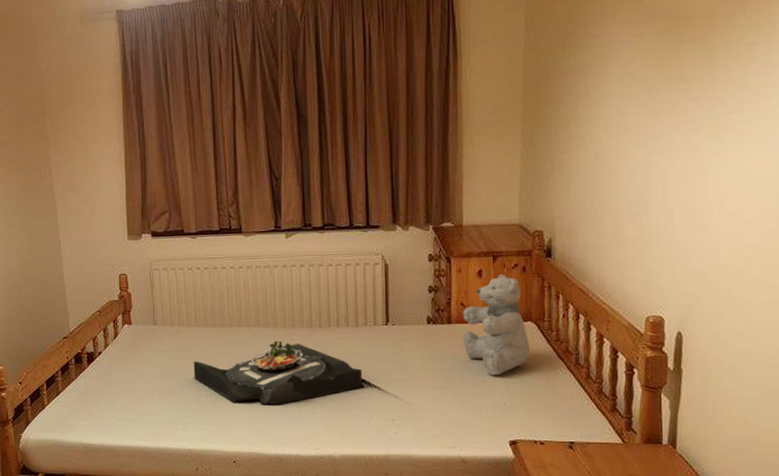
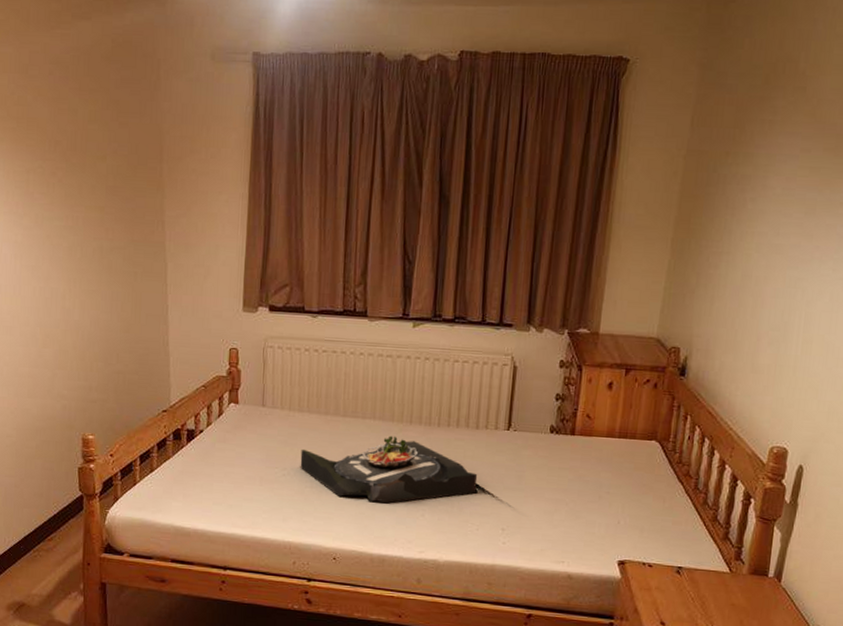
teddy bear: present [463,274,531,376] -> none [584,389,652,494]

